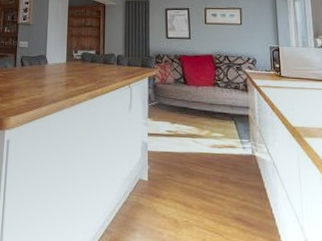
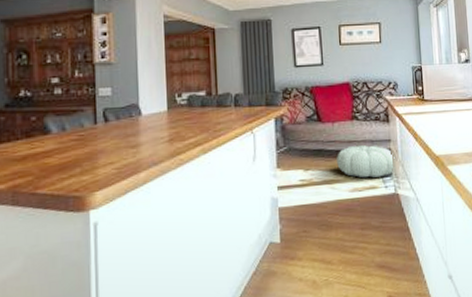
pouf: none [200,108,253,138] -> present [337,145,396,178]

